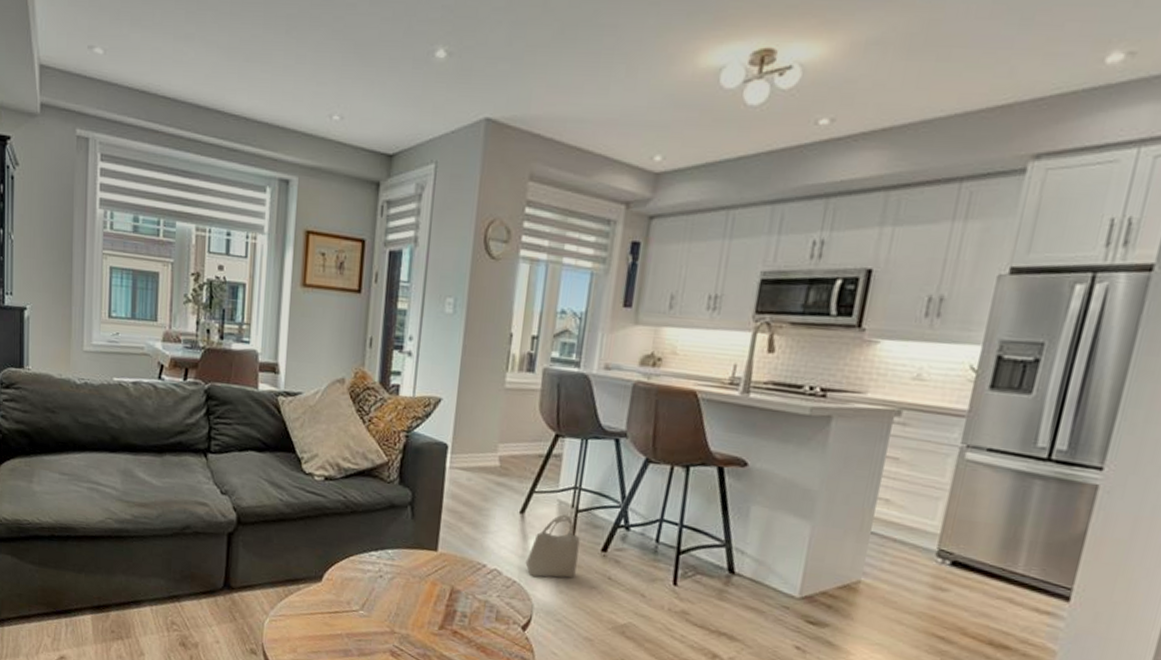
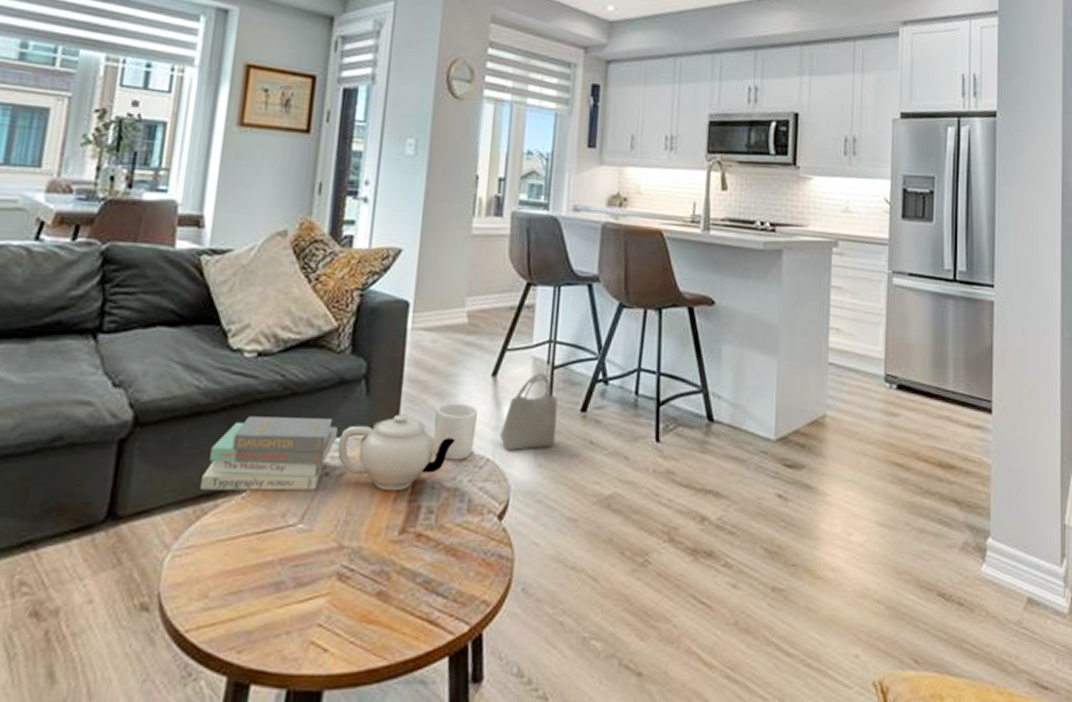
books: none [287,526,389,587] -> present [201,416,338,491]
teapot: none [389,536,486,597] -> present [337,414,455,492]
mug: none [467,531,506,579] -> present [433,403,477,460]

